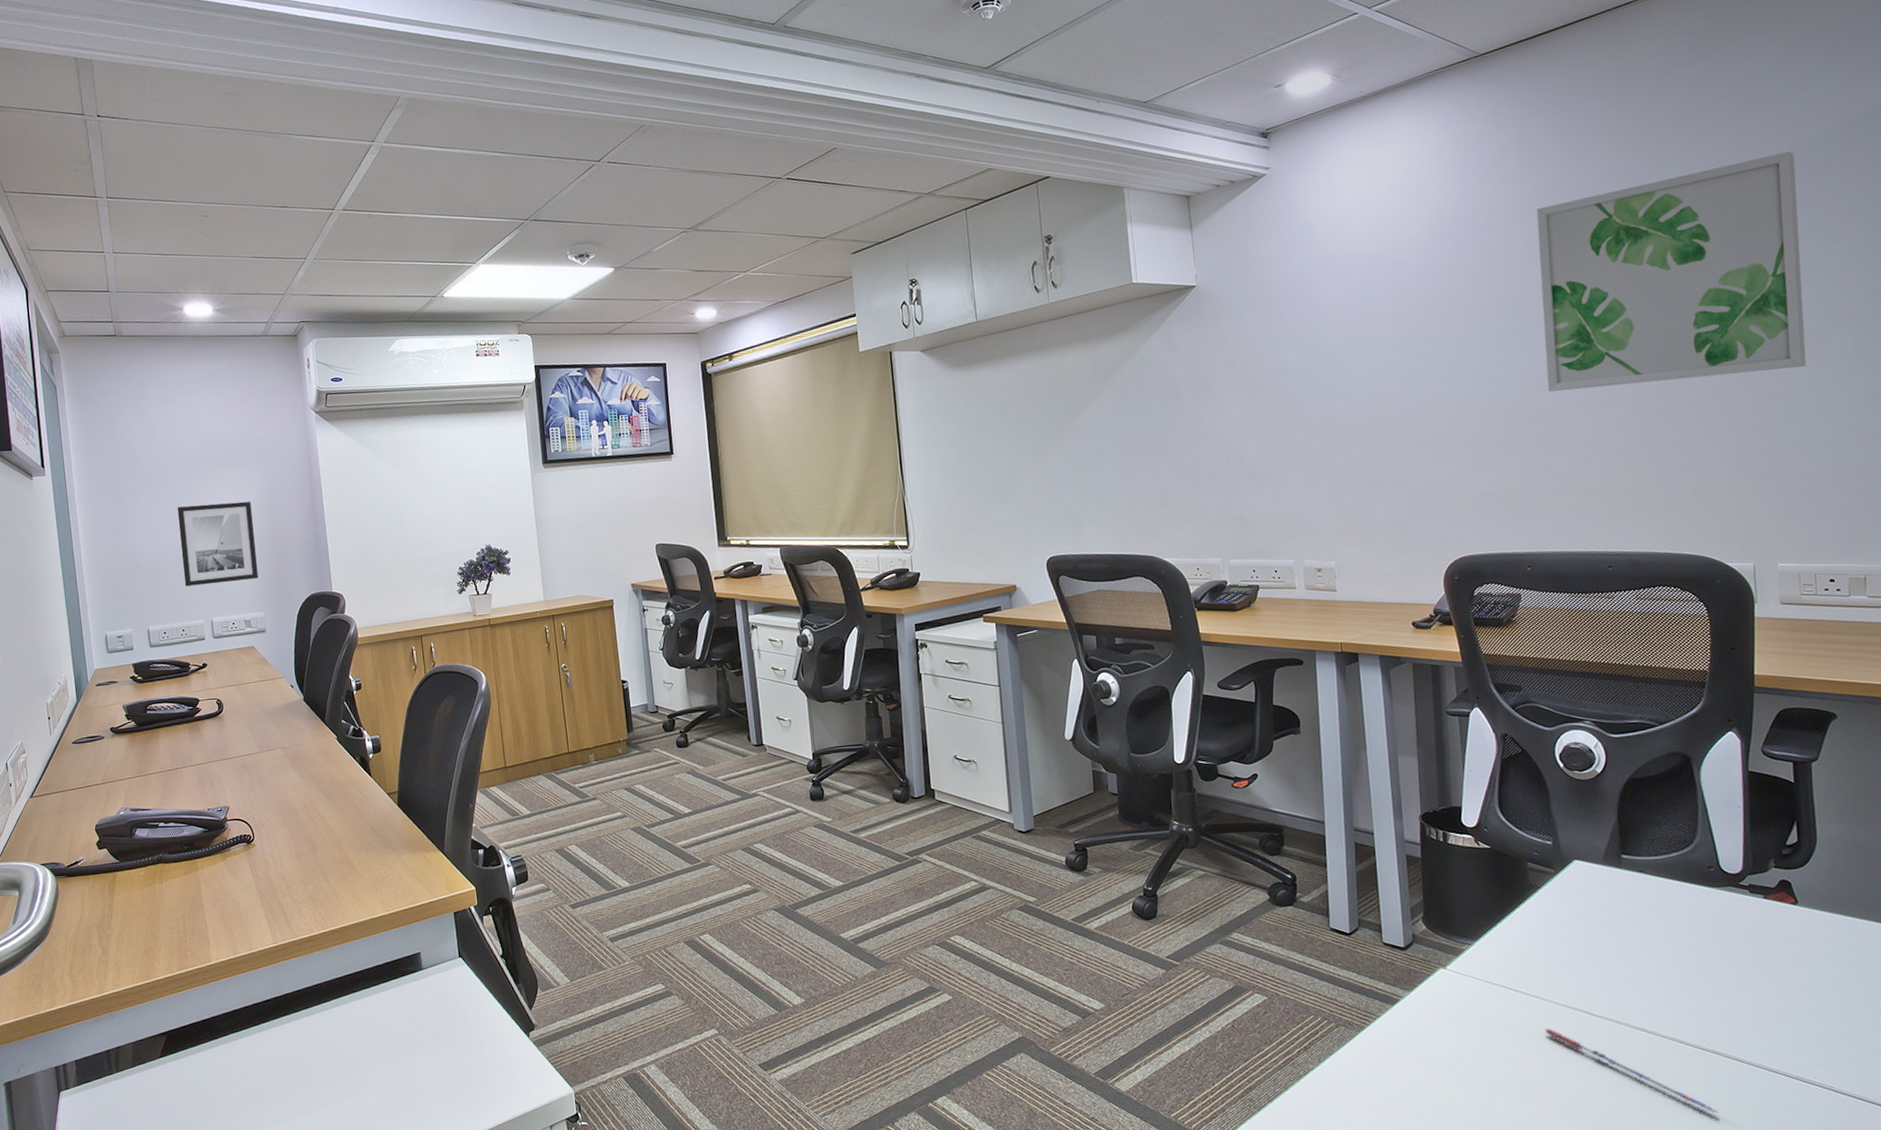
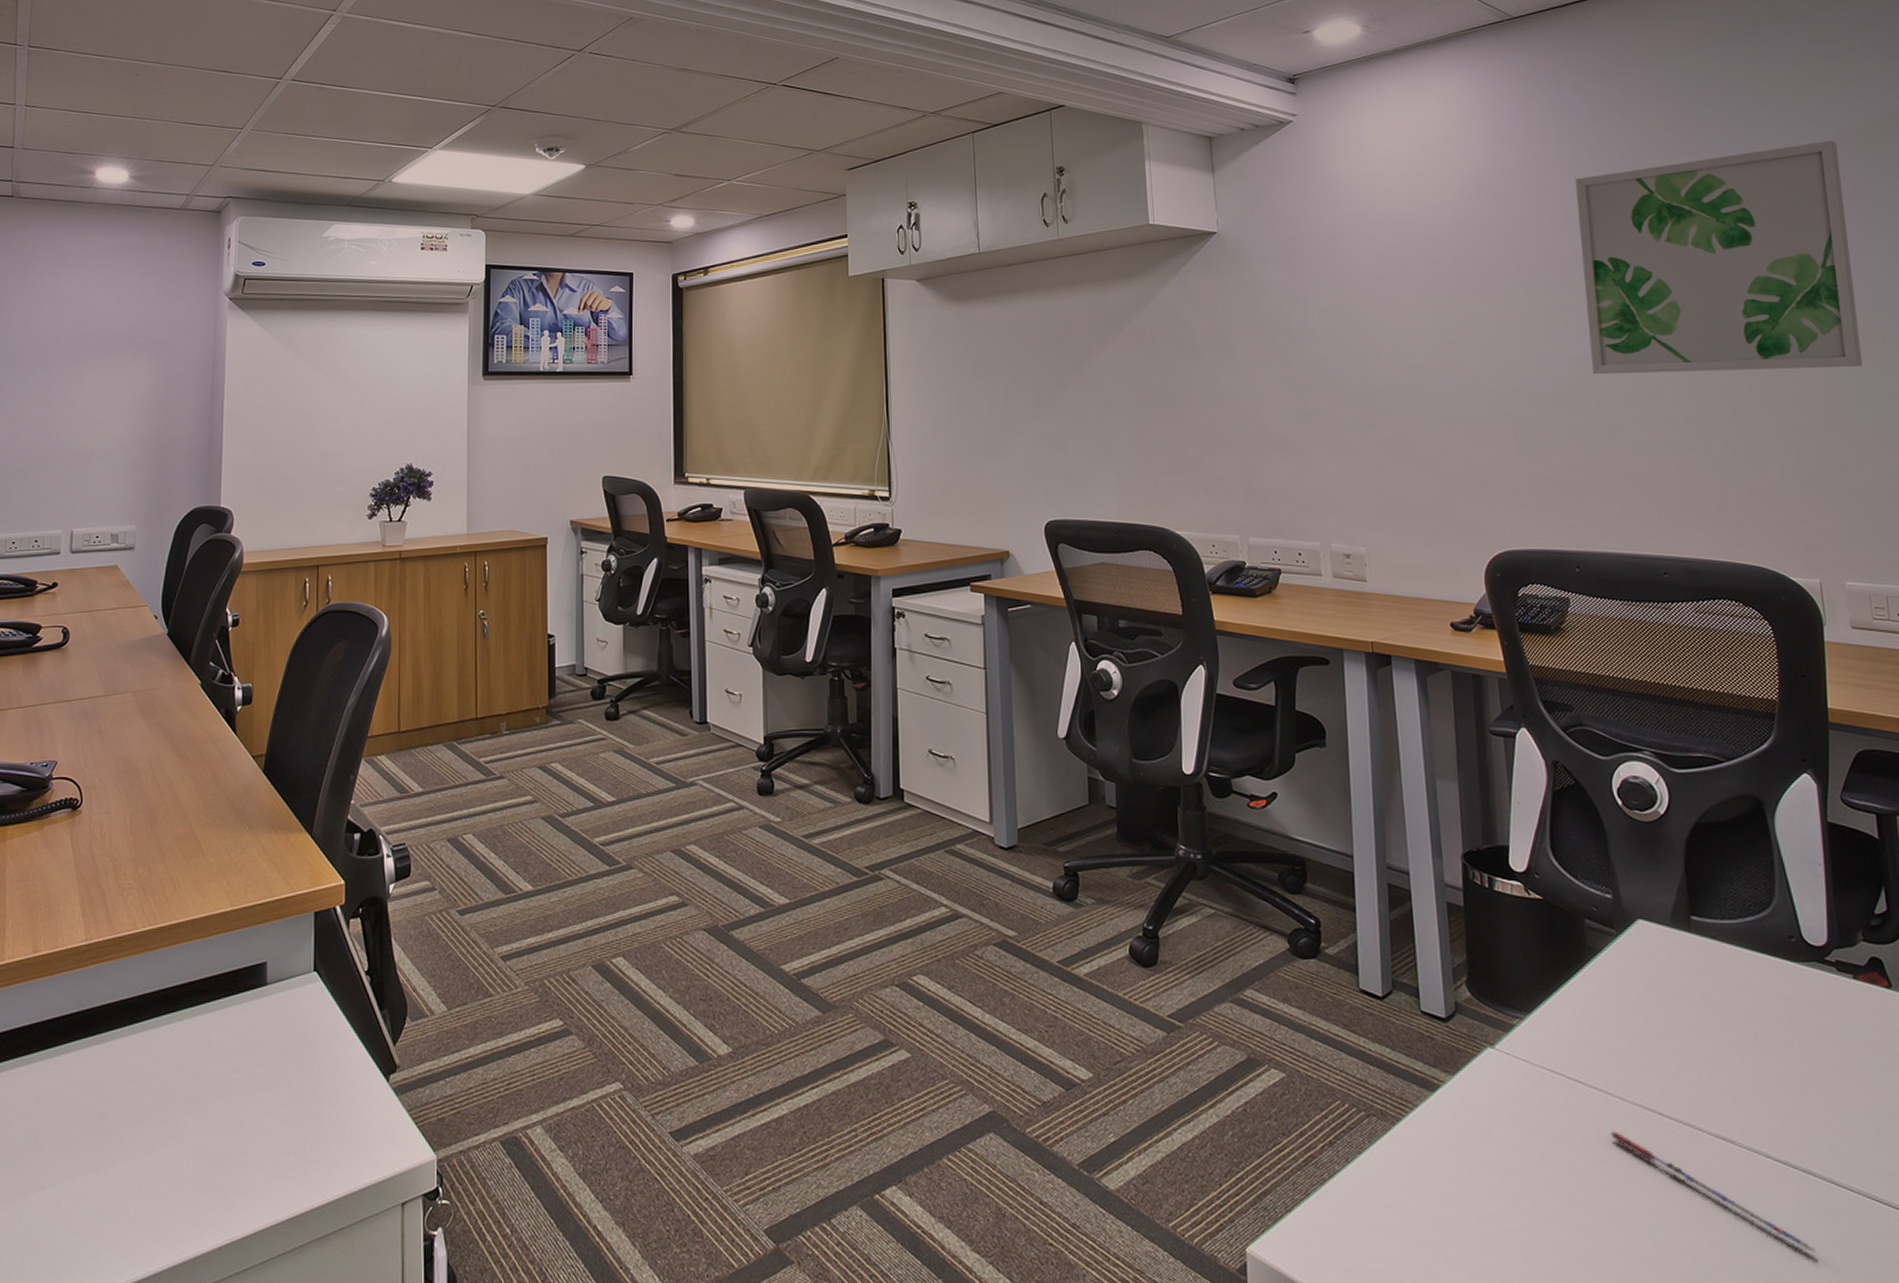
wall art: present [177,501,258,587] -> none [46,394,139,489]

